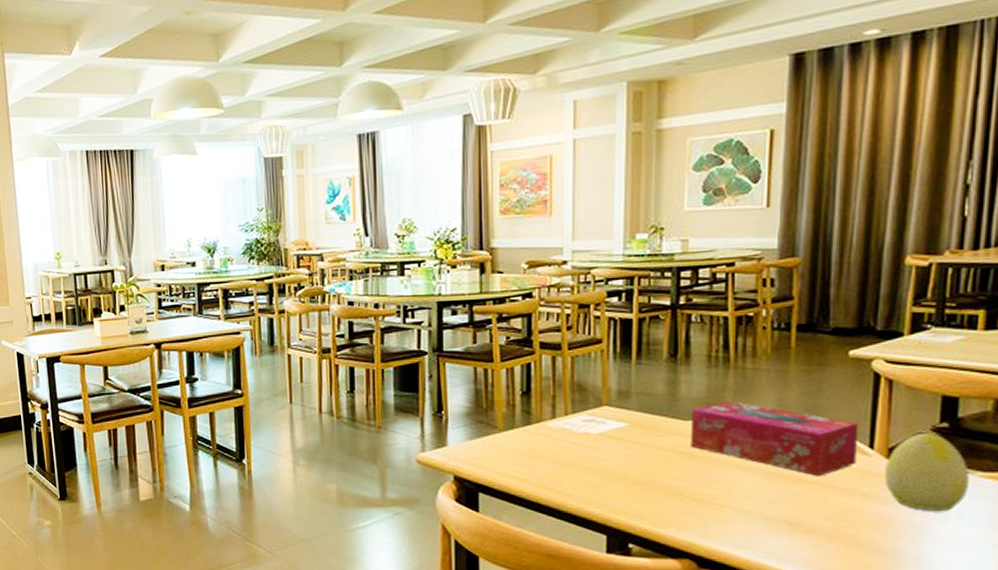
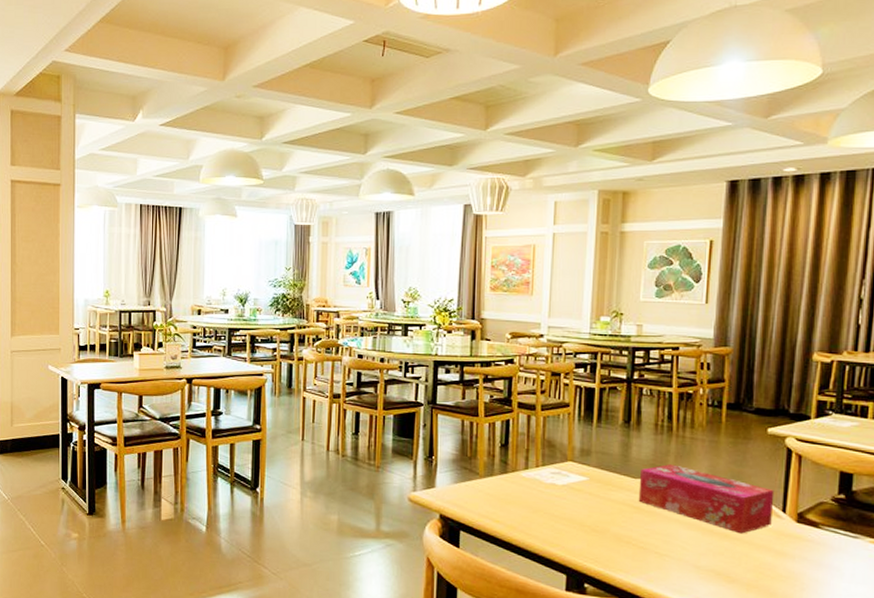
decorative egg: present [884,432,970,511] -> none [793,501,861,570]

